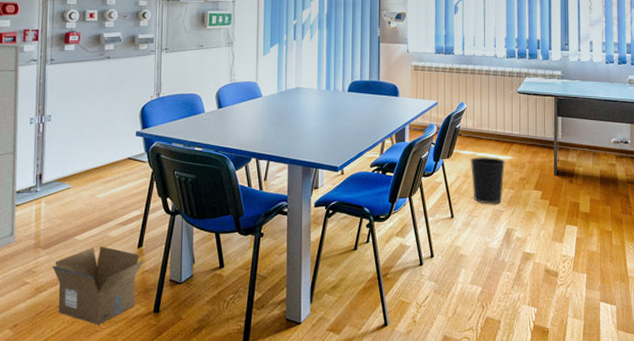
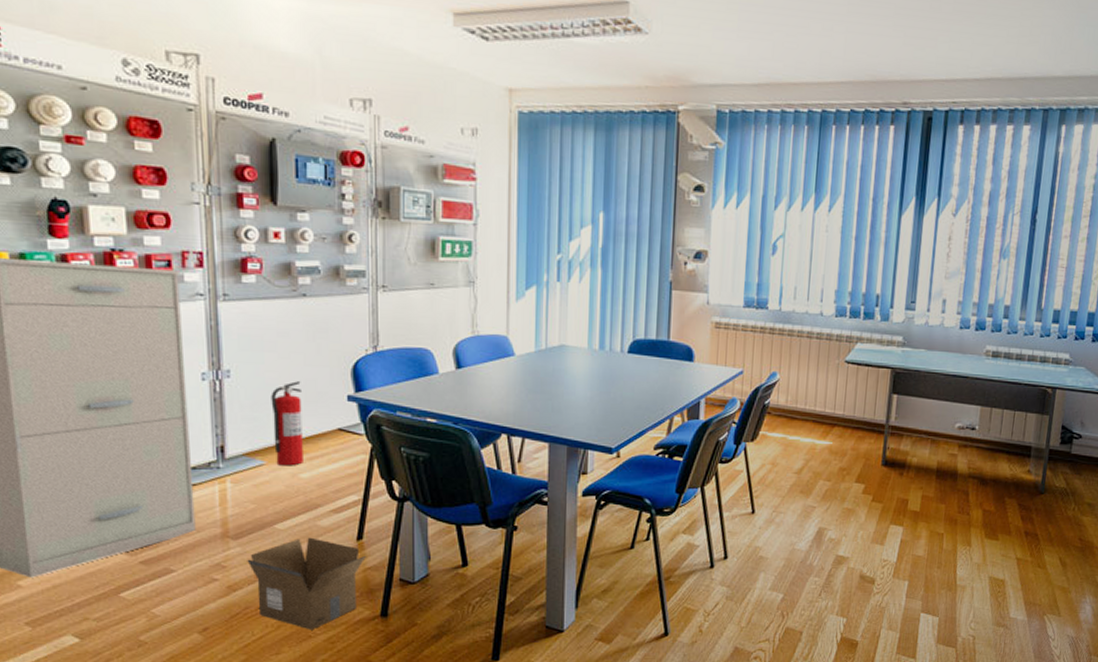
fire extinguisher: none [79,122,103,189] -> present [271,381,303,466]
wastebasket: present [470,156,505,204] -> none [779,440,823,498]

